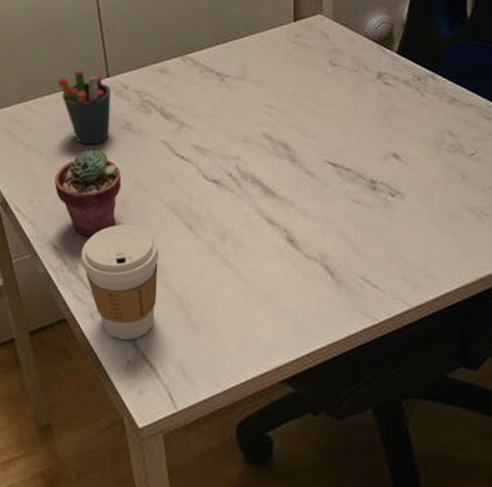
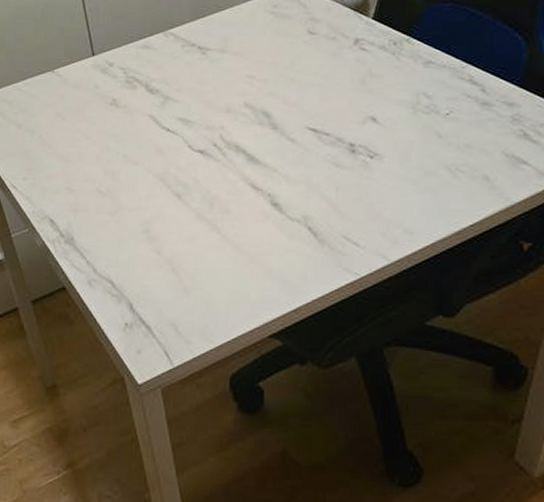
potted succulent: present [55,150,122,237] -> none [48,127,112,209]
pen holder: present [58,70,111,145] -> none [46,50,97,122]
coffee cup: present [81,224,160,340] -> none [76,196,151,304]

